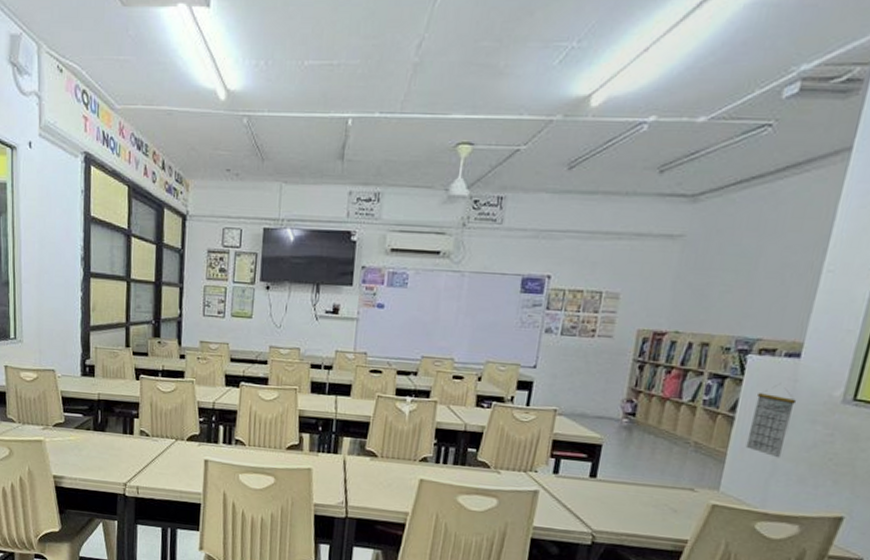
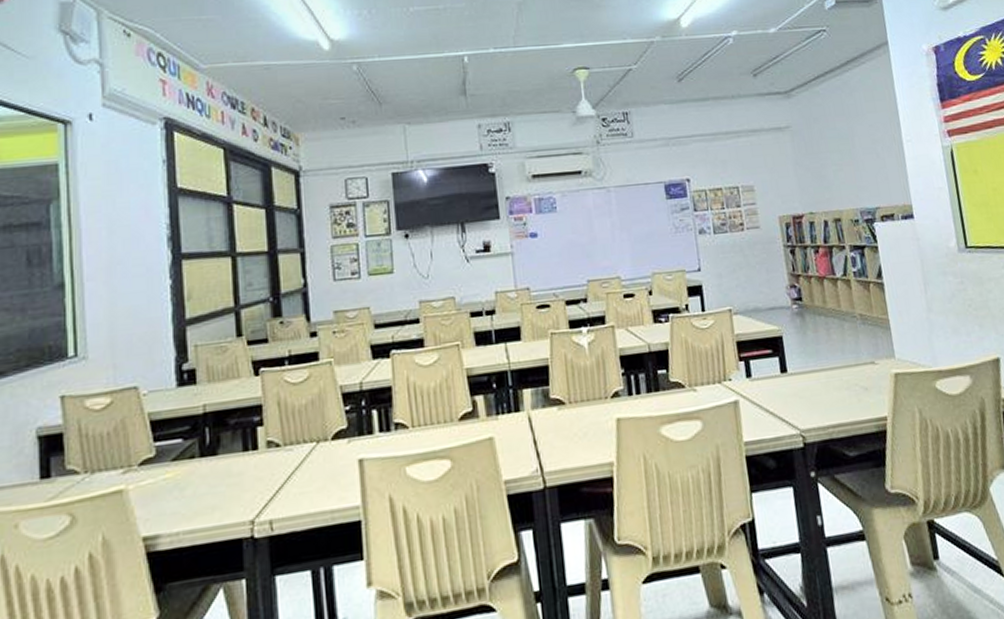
calendar: present [745,387,797,458] -> none [894,247,931,314]

